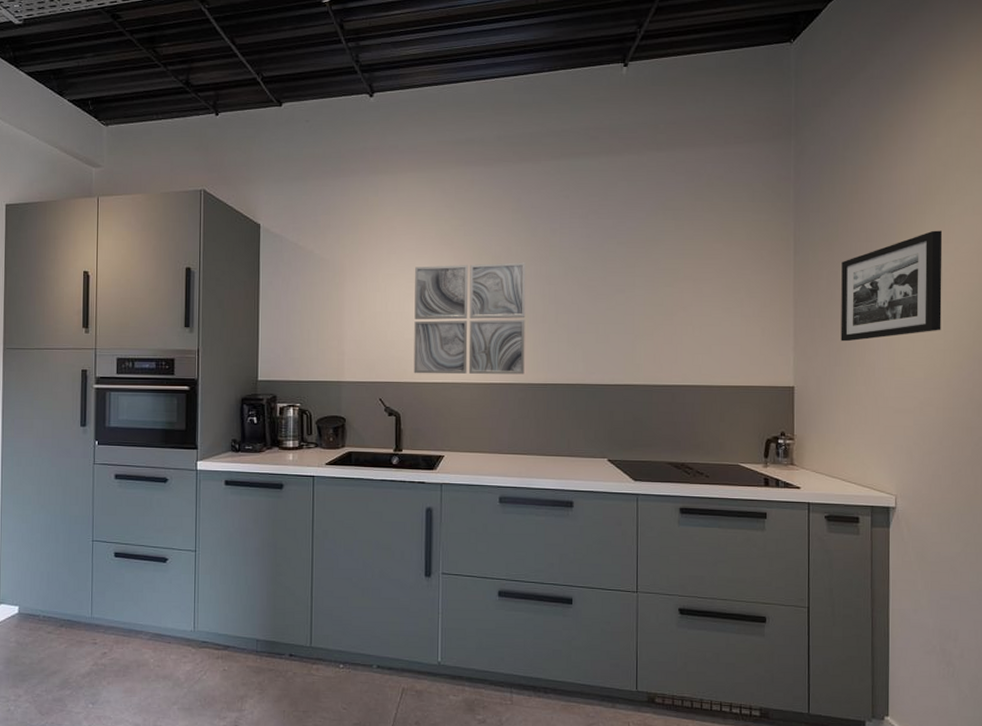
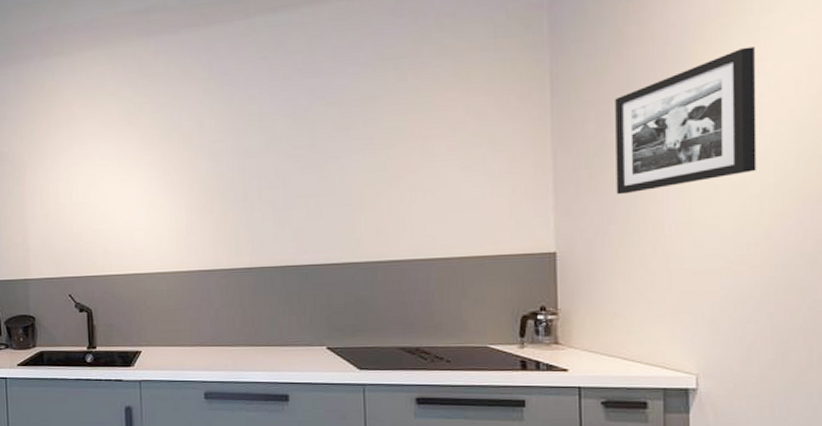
wall art: present [413,262,526,375] -> none [99,136,226,266]

